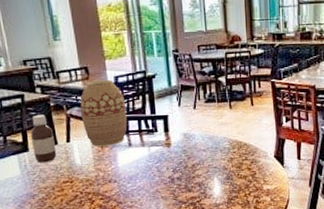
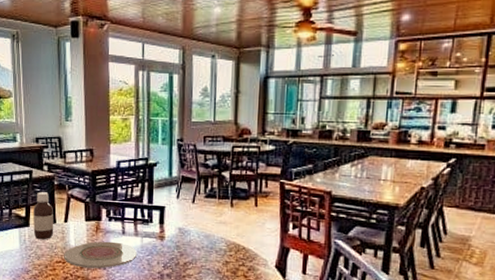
plate: none [71,154,146,184] -> present [64,241,137,269]
vase: present [80,80,127,147] -> none [81,164,125,231]

